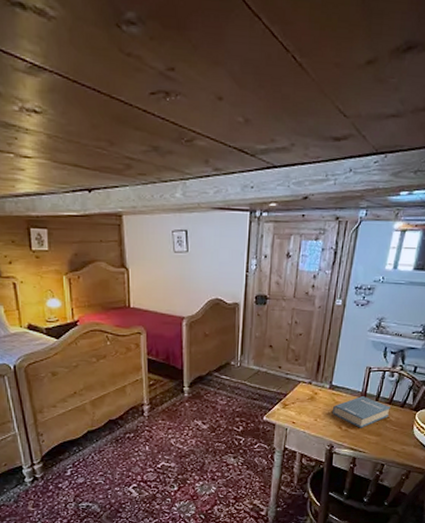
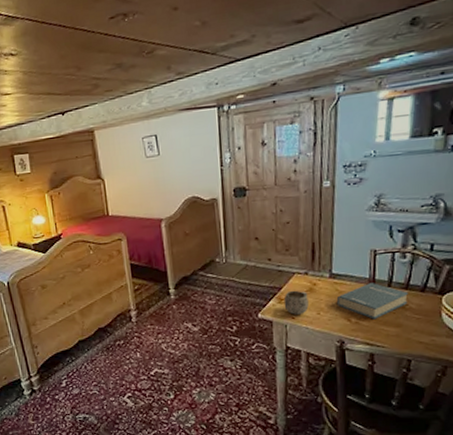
mug: none [287,397,309,420] -> present [283,290,309,315]

